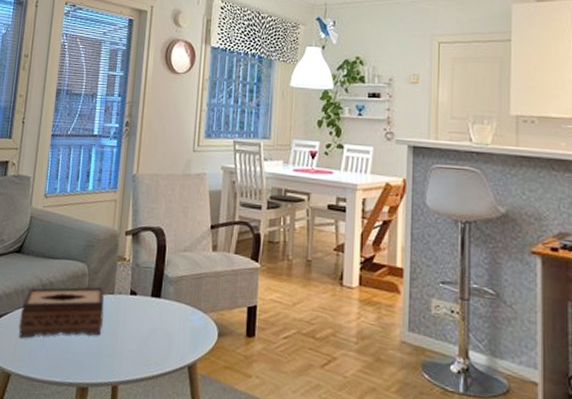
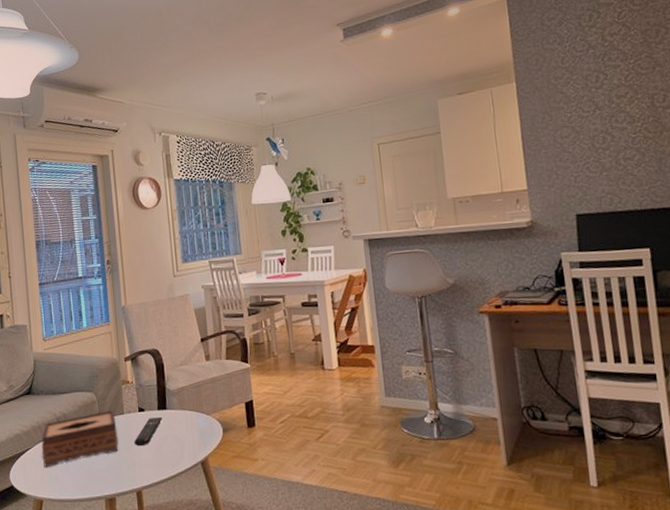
remote control: none [119,304,154,334] -> present [134,417,162,446]

